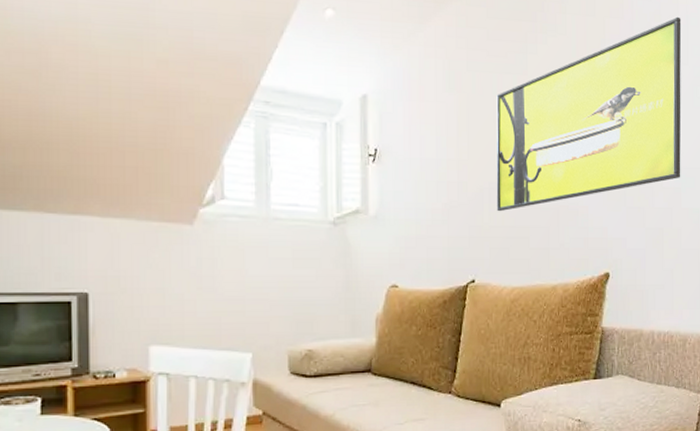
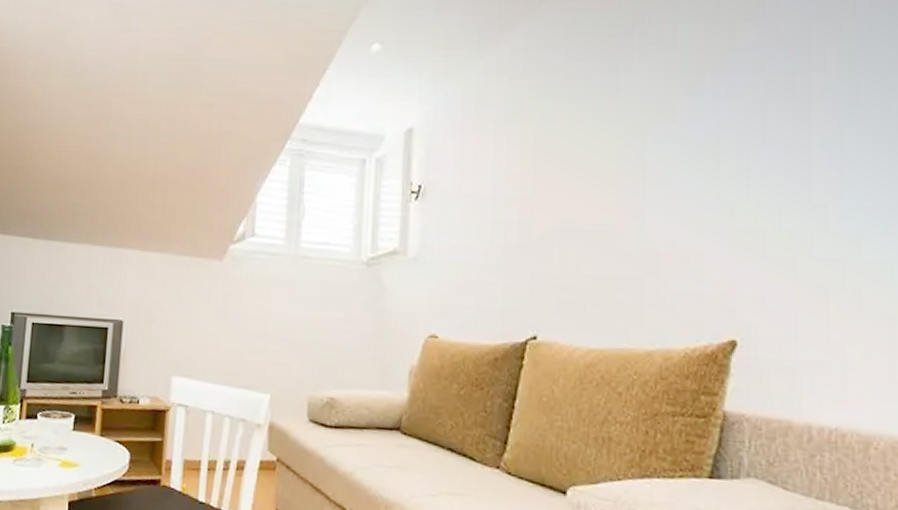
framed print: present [496,16,682,212] -> none [570,11,862,258]

